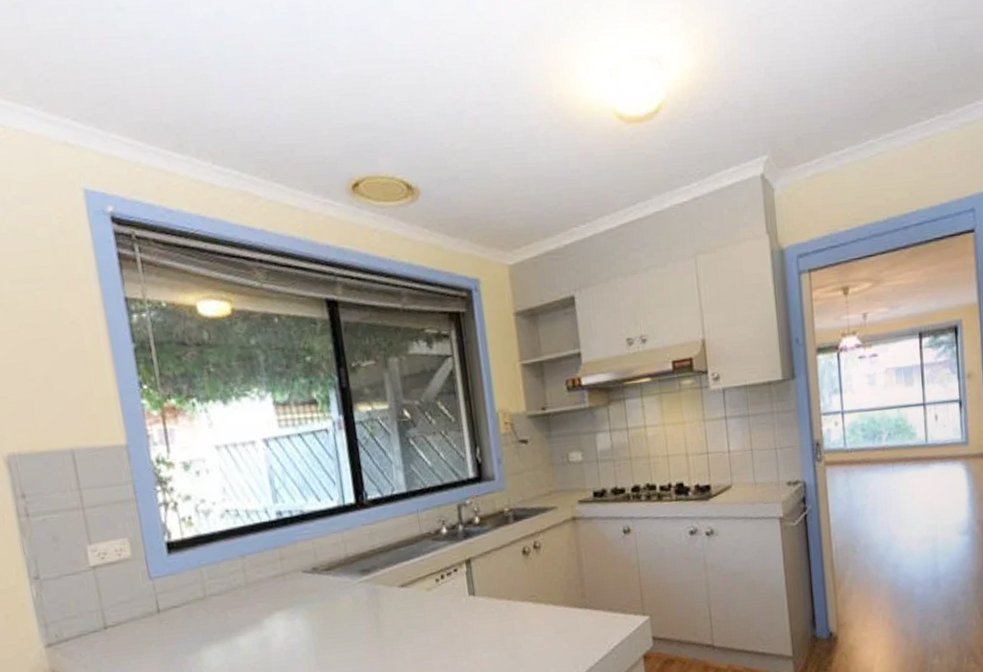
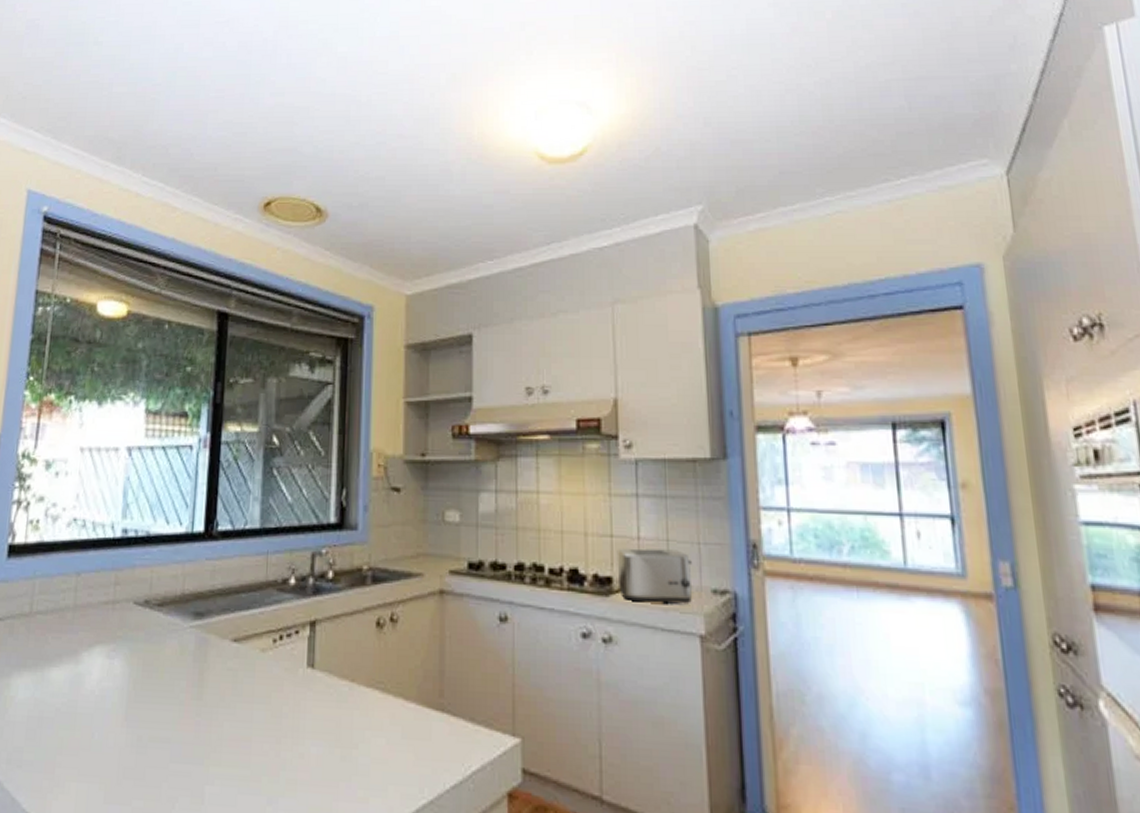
toaster: none [712,456,773,502] -> present [616,548,693,604]

